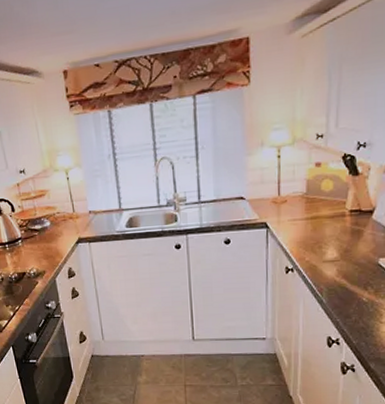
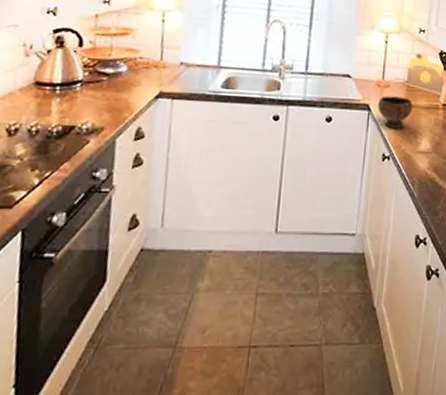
bowl: none [276,209,315,242] -> present [378,96,413,129]

